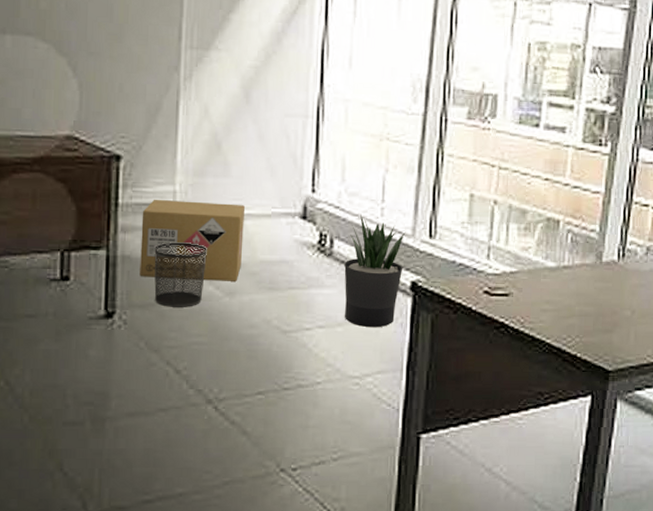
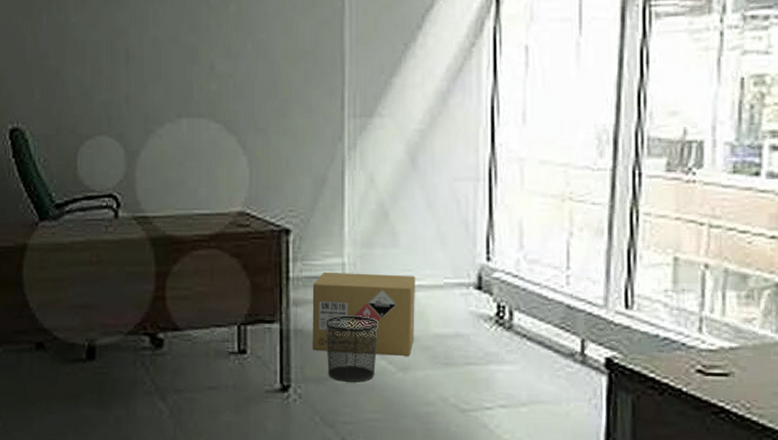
planter: present [344,213,406,328] -> none [526,282,597,409]

